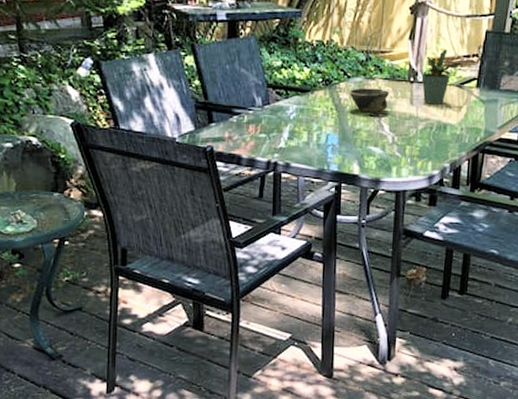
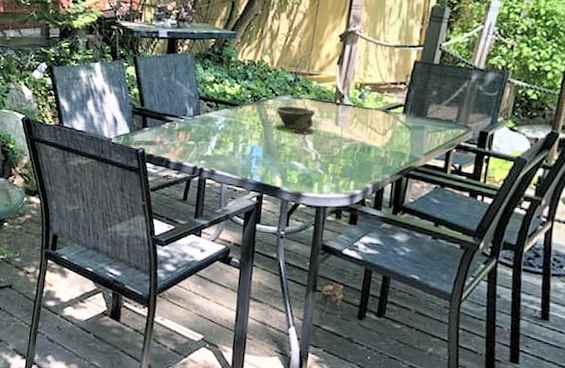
potted plant: present [421,48,462,105] -> none [347,75,389,127]

